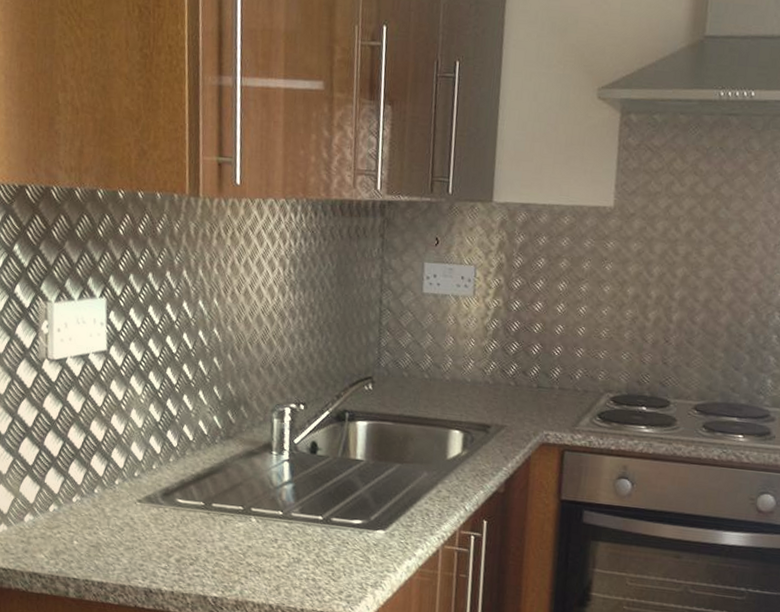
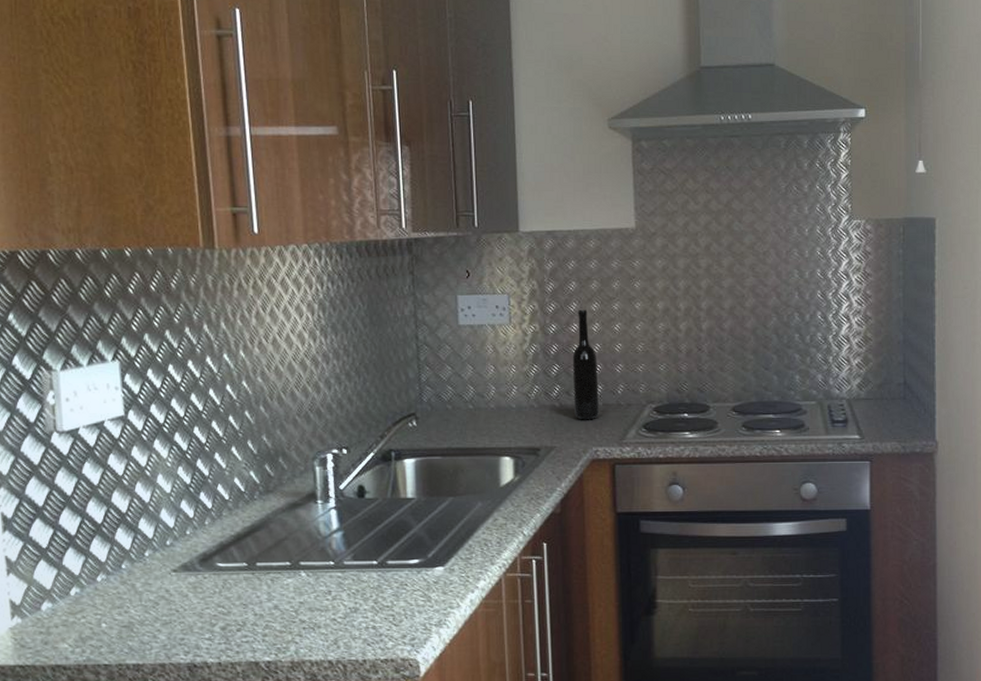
bottle: none [529,287,559,403] -> present [572,309,600,420]

